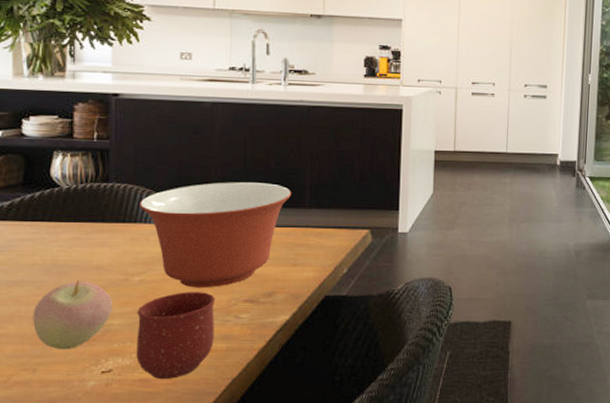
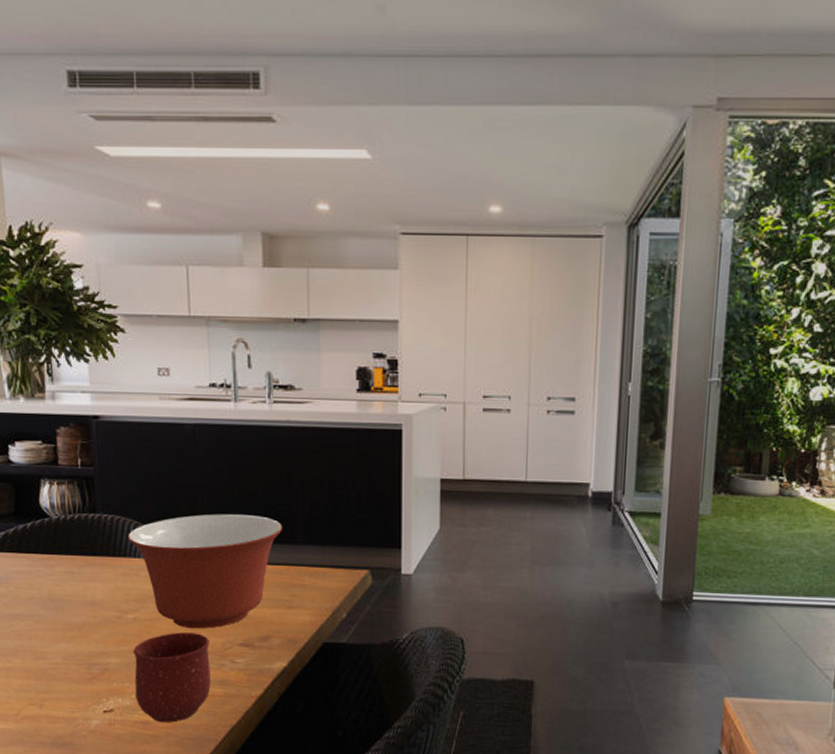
apple: present [33,280,112,350] -> none [35,616,109,687]

